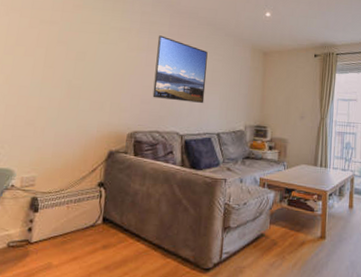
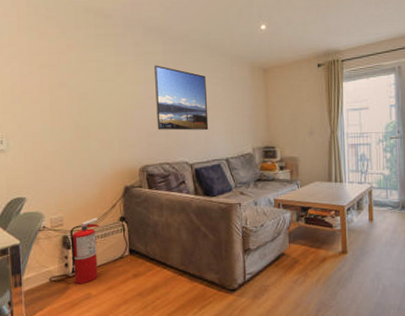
fire extinguisher: none [33,180,76,252] -> present [70,217,101,284]

